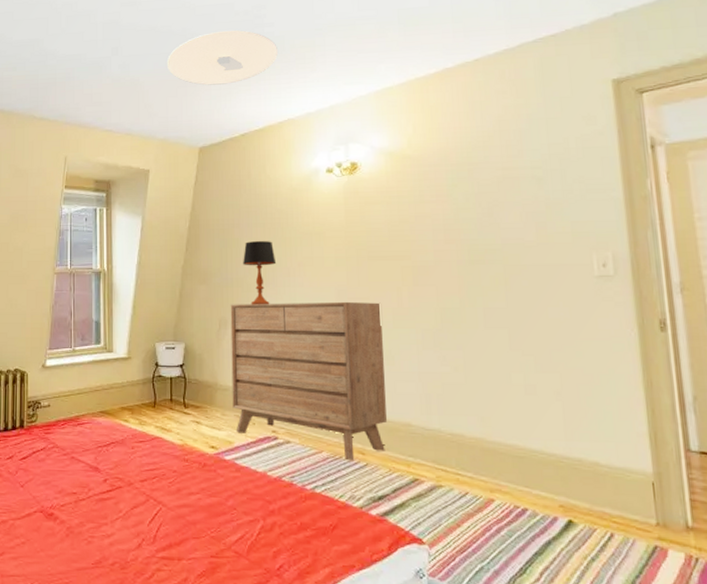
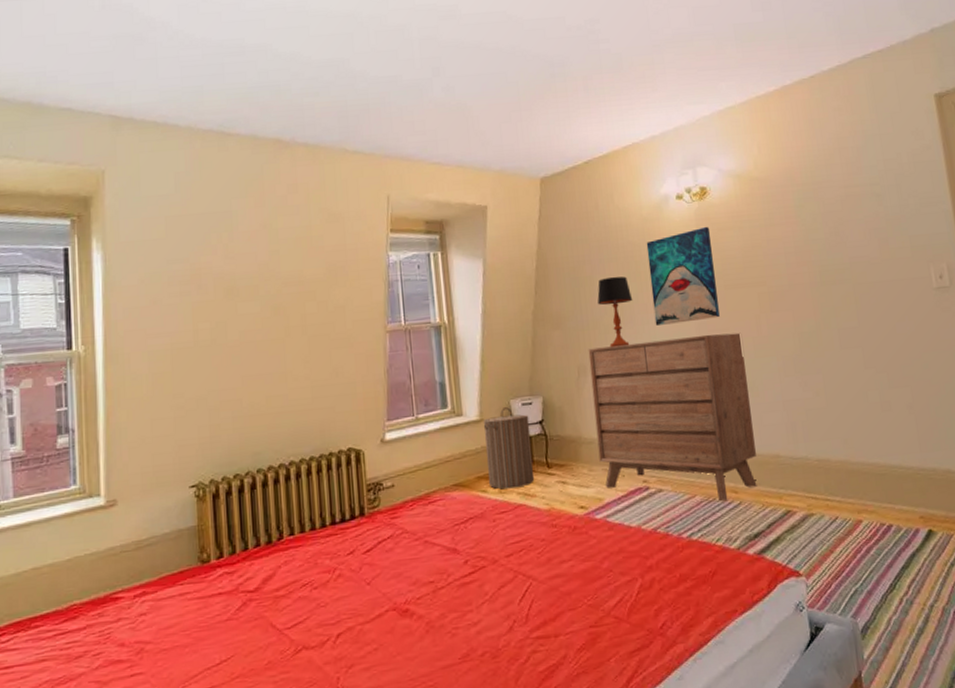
laundry hamper: none [130,349,172,422] -> present [483,407,535,489]
ceiling light: present [166,30,278,86] -> none [496,47,616,109]
wall art: none [293,199,360,289] -> present [646,226,720,325]

